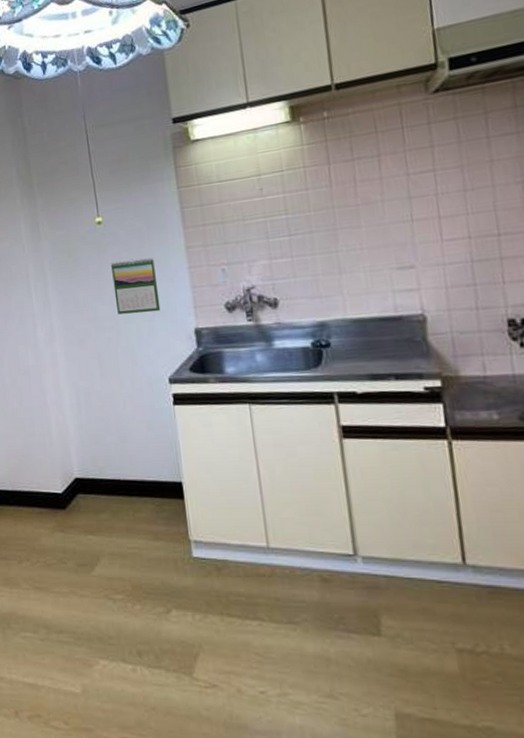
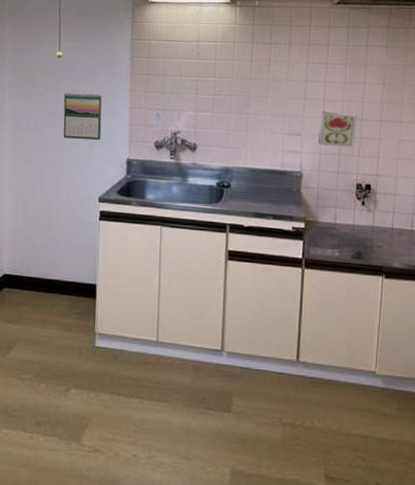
decorative tile: none [439,229,493,276] -> present [317,111,357,148]

